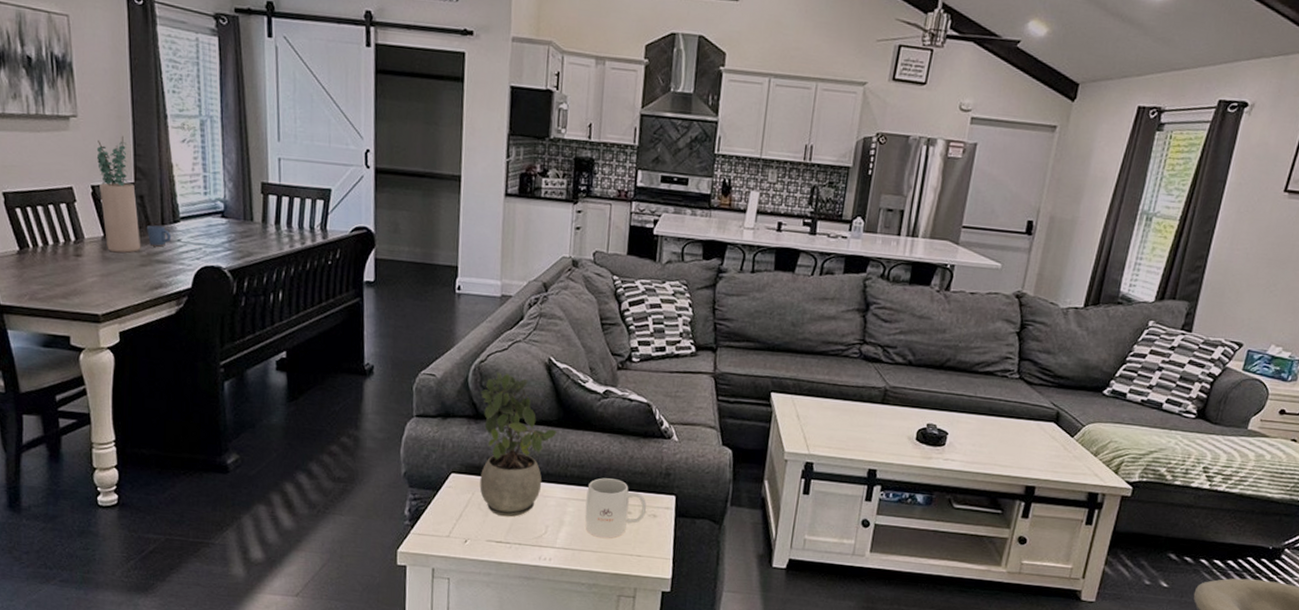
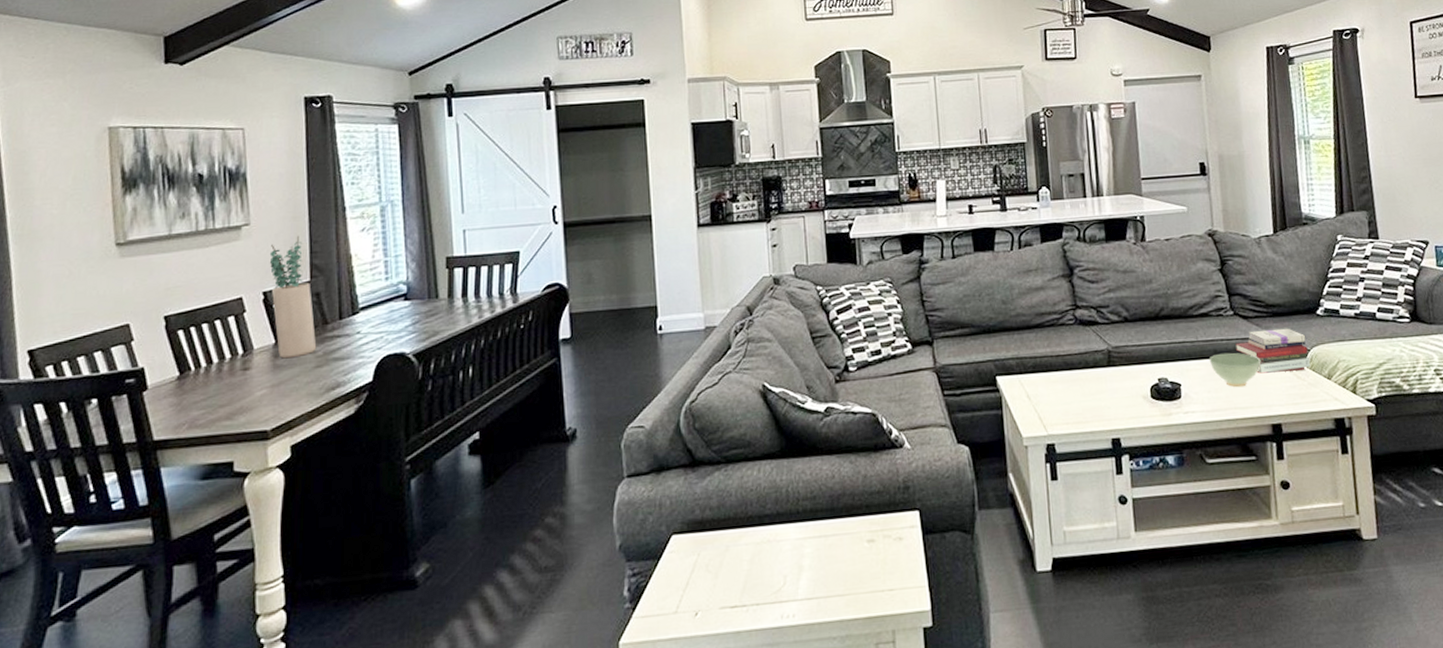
mug: present [147,225,171,247] -> none [323,320,349,344]
potted plant: present [479,372,558,517] -> none [695,409,783,575]
mug: present [584,478,647,539] -> none [823,504,891,579]
bowl: none [981,412,1034,447] -> present [1209,352,1261,388]
books: none [1010,397,1084,443] -> present [1235,328,1311,374]

